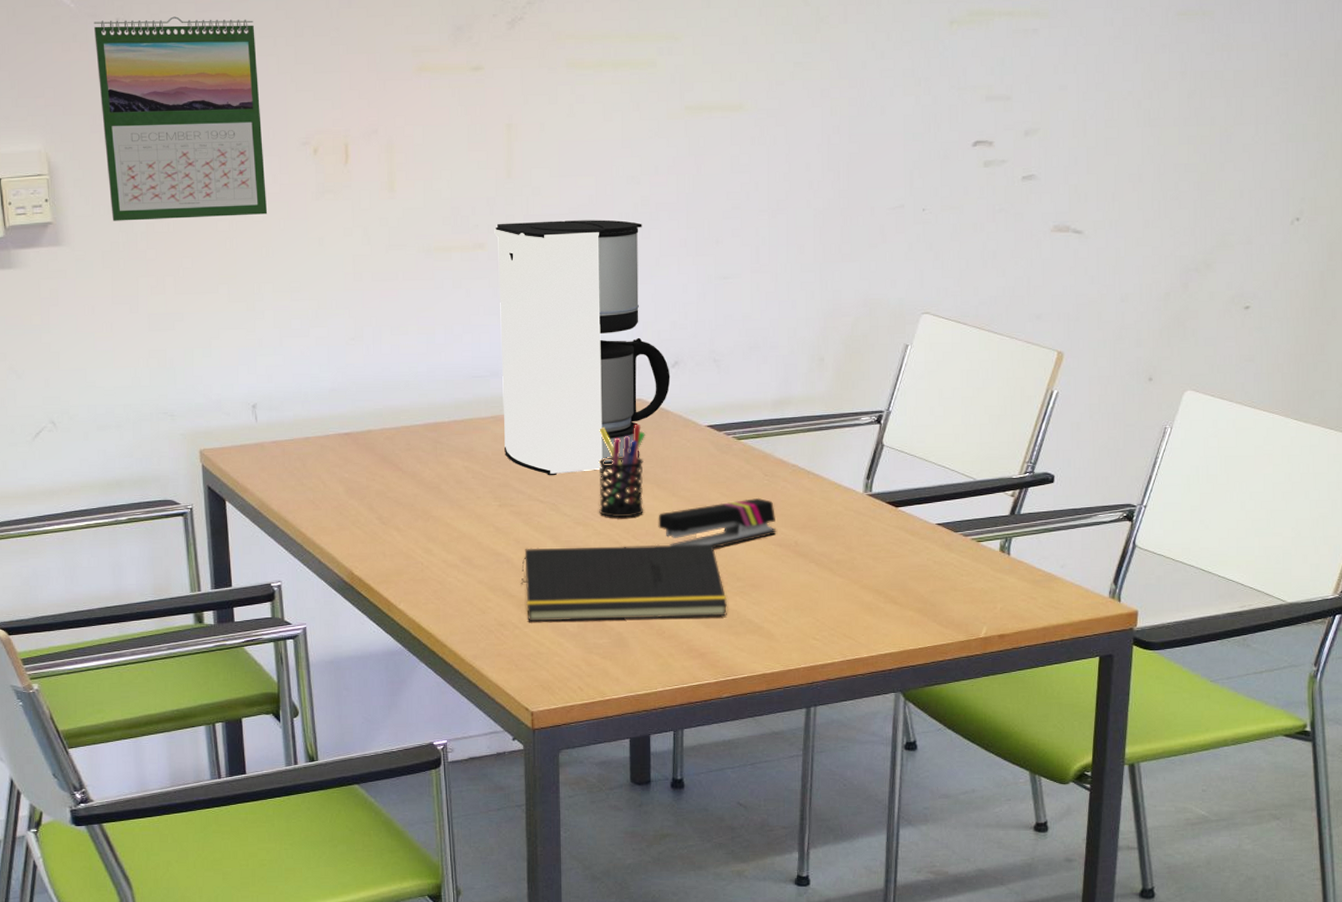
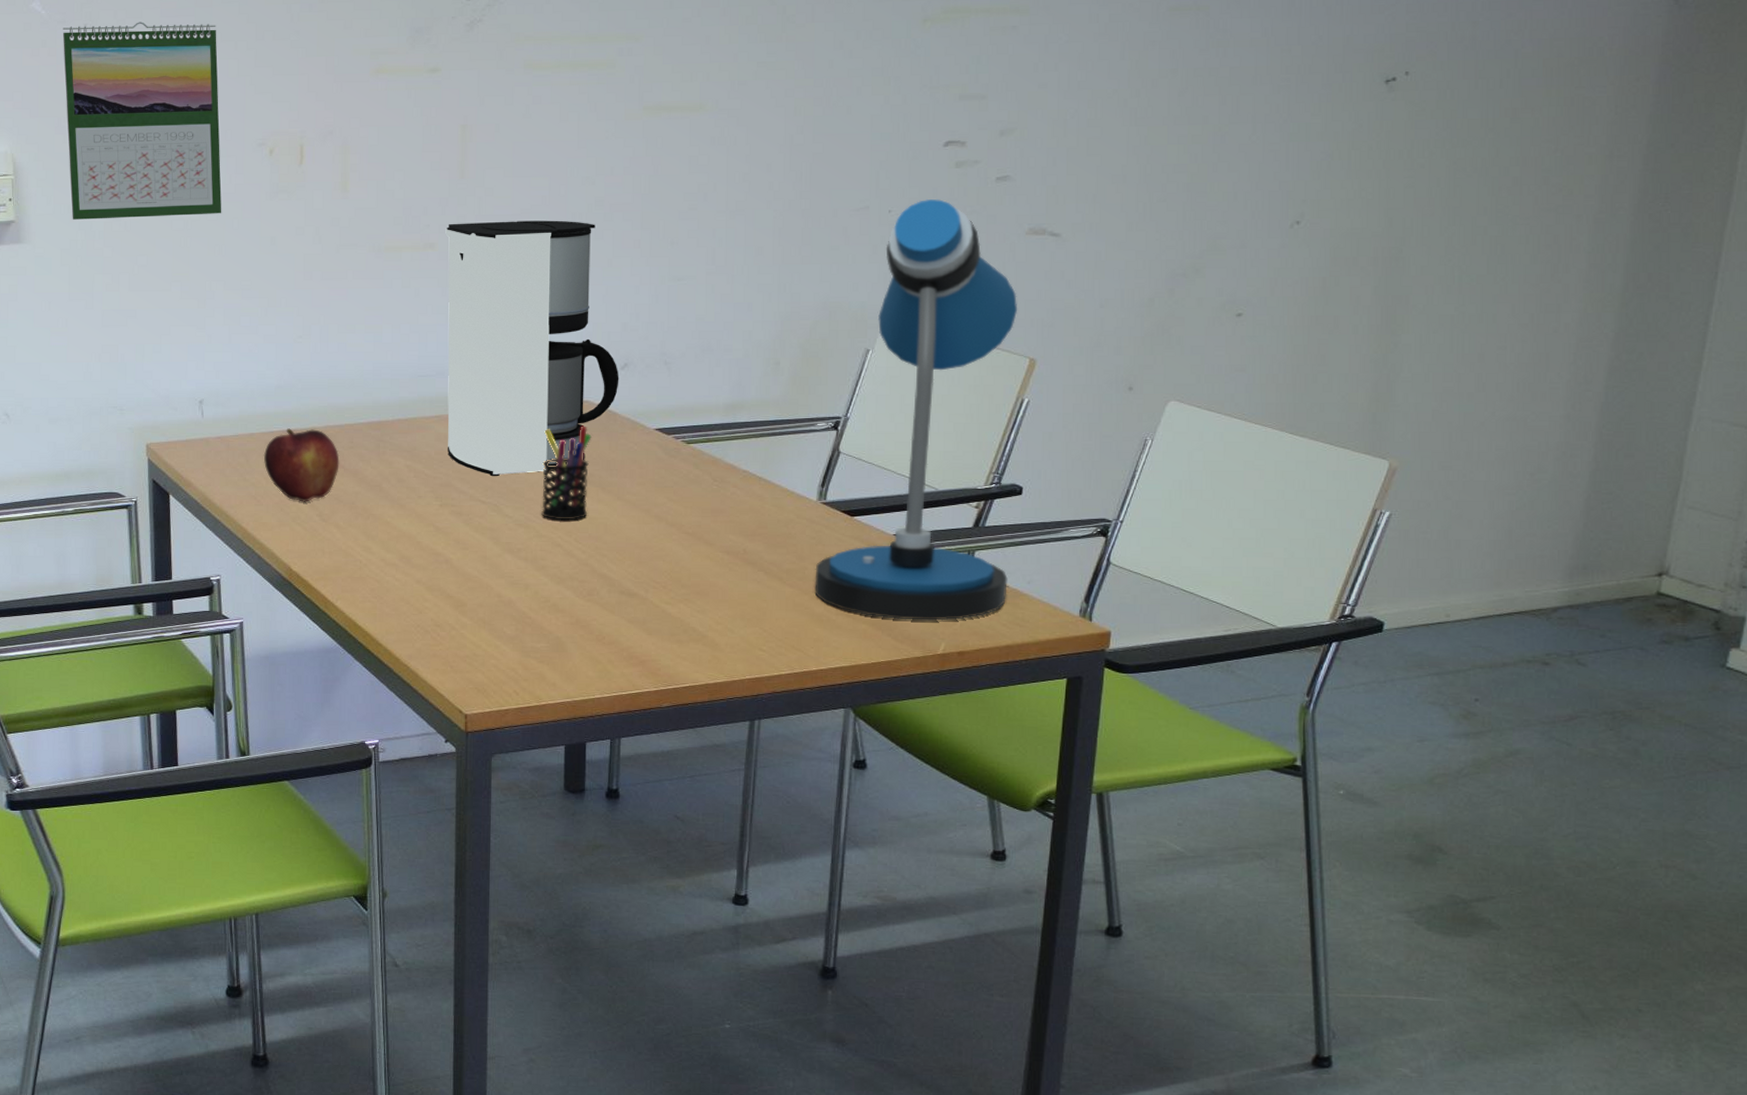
fruit: none [320,431,397,506] -> present [263,428,340,502]
notepad: present [520,544,727,622] -> none [459,548,670,624]
stapler: present [658,497,777,549] -> none [601,503,725,555]
desk lamp: none [863,198,1045,606] -> present [814,199,1017,621]

